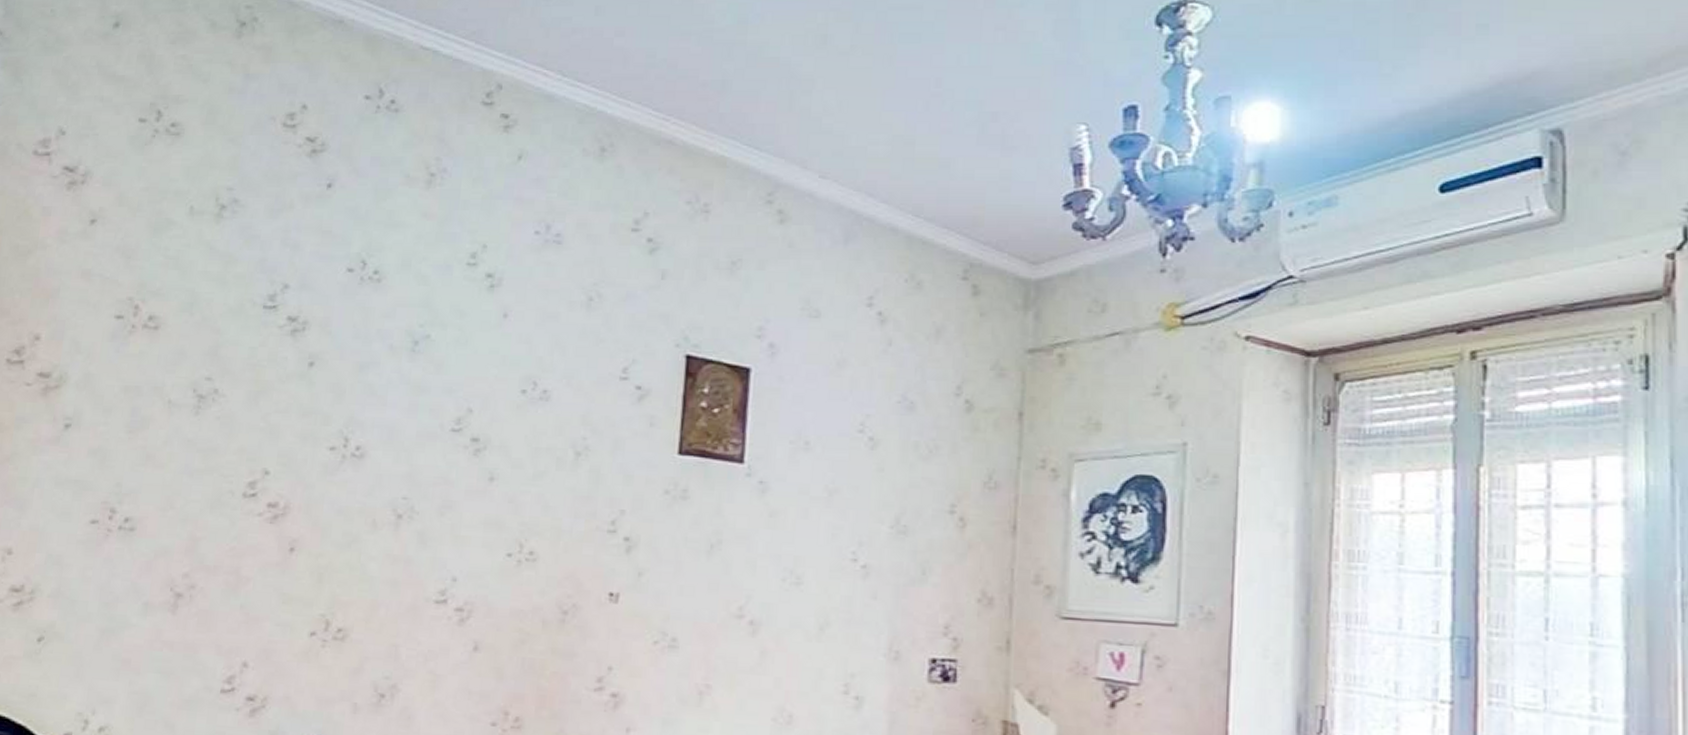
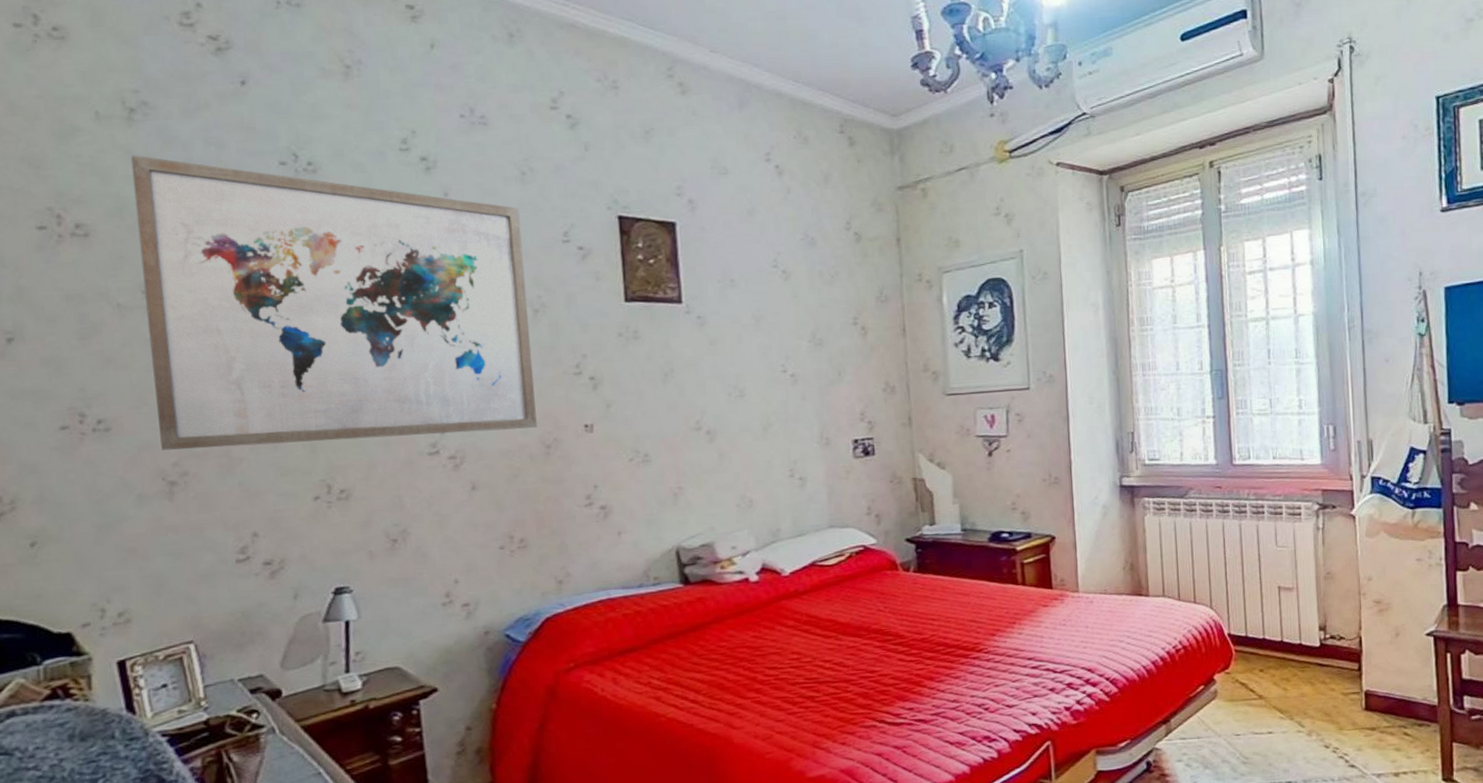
wall art: none [176,251,579,588] -> present [130,155,538,450]

